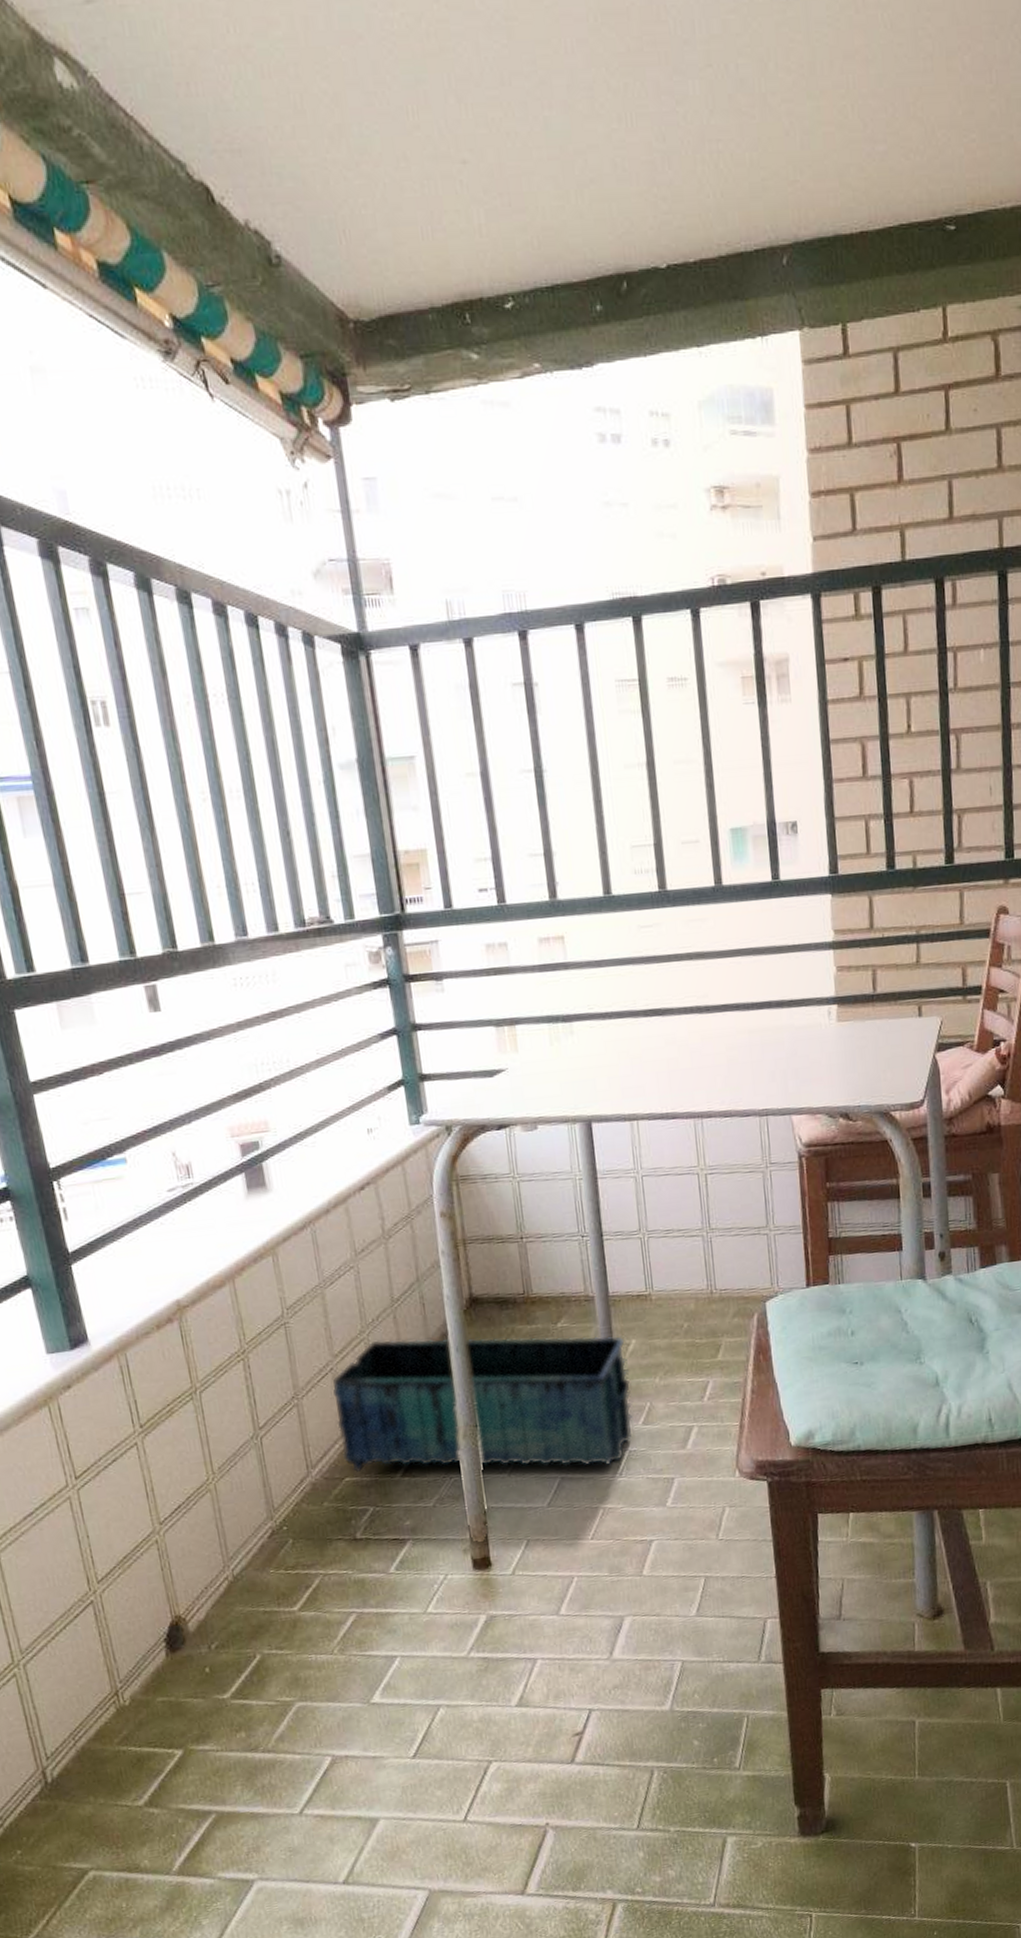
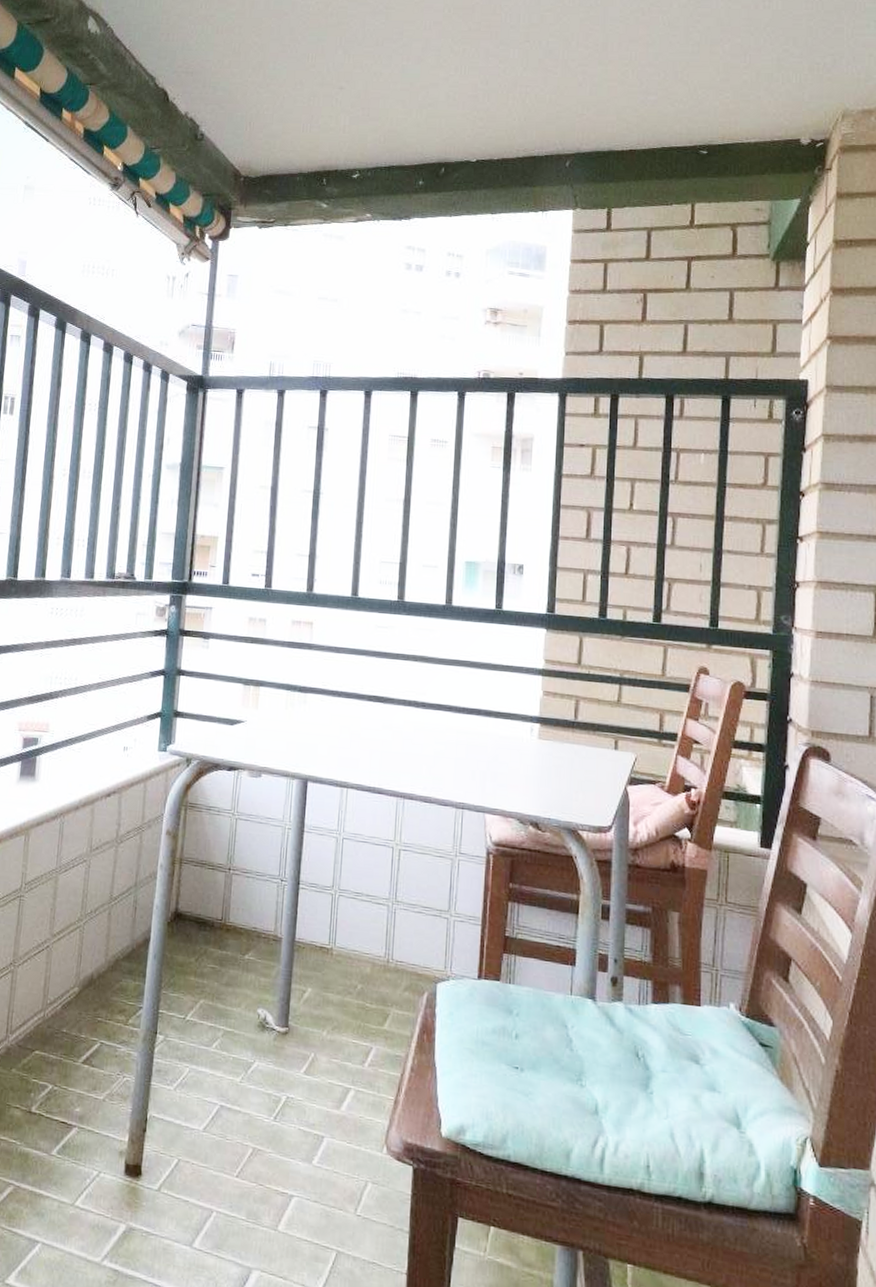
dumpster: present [331,1336,633,1473] -> none [38,930,302,1105]

